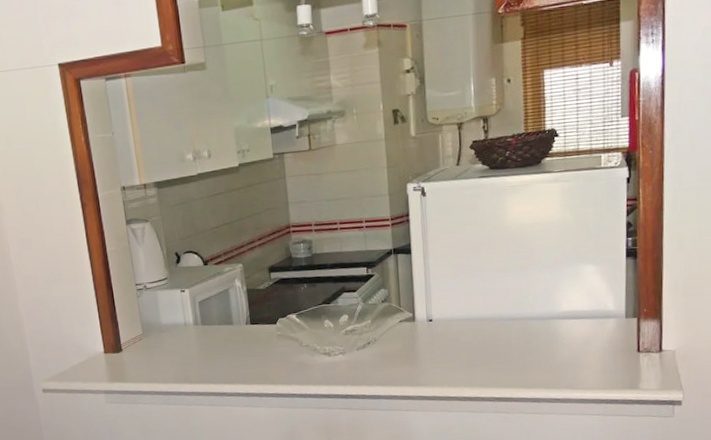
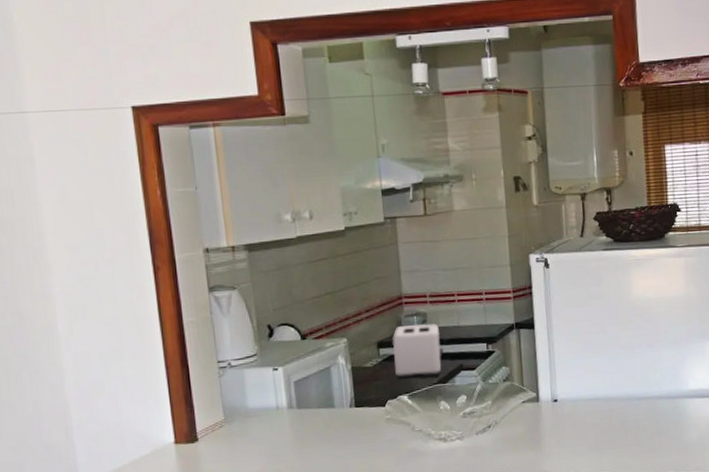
toaster: none [281,249,328,301] -> present [392,323,444,380]

